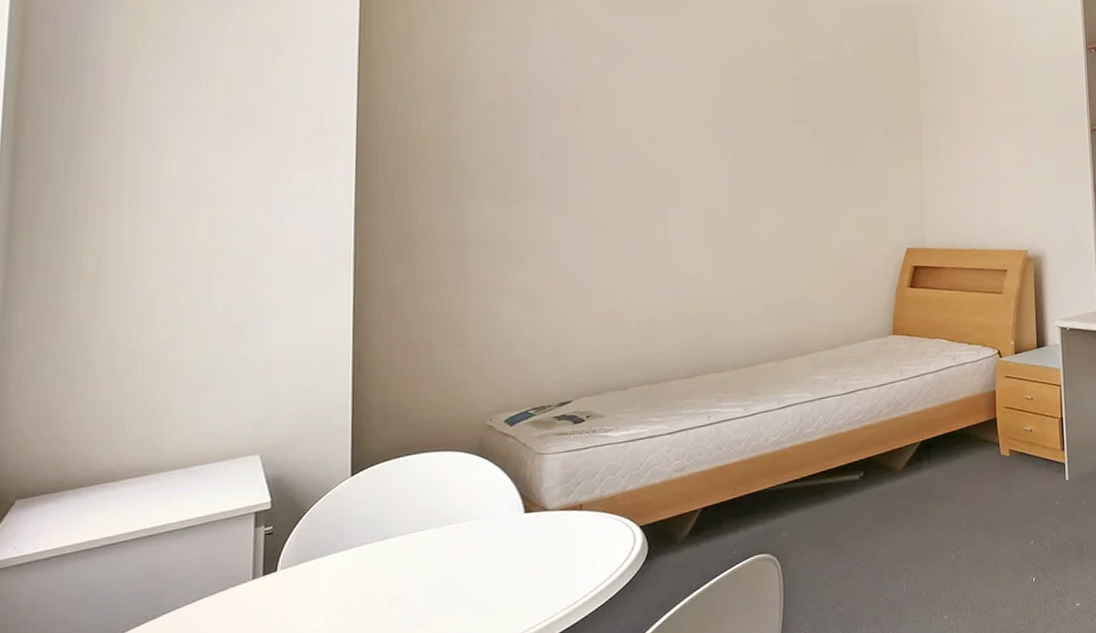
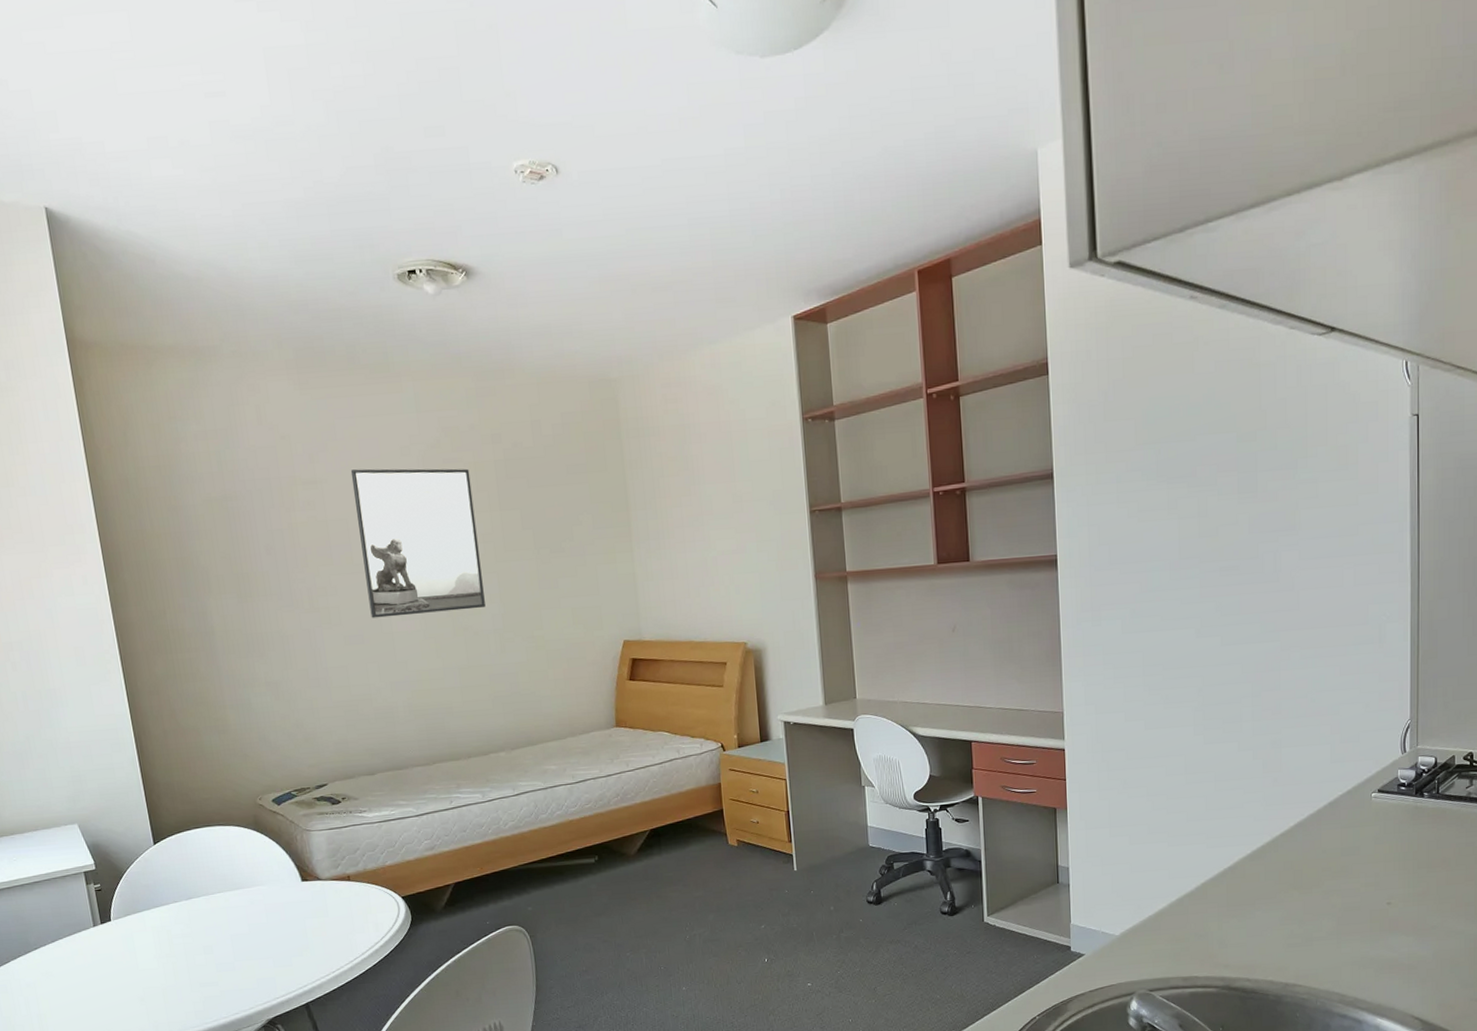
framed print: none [645,80,769,225] -> present [350,468,486,618]

